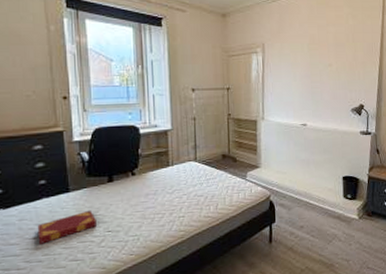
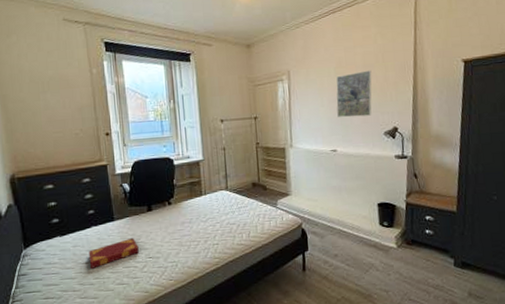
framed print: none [308,49,343,93] -> present [336,70,372,118]

